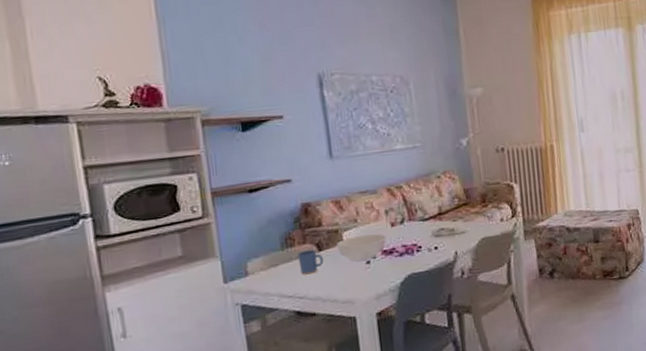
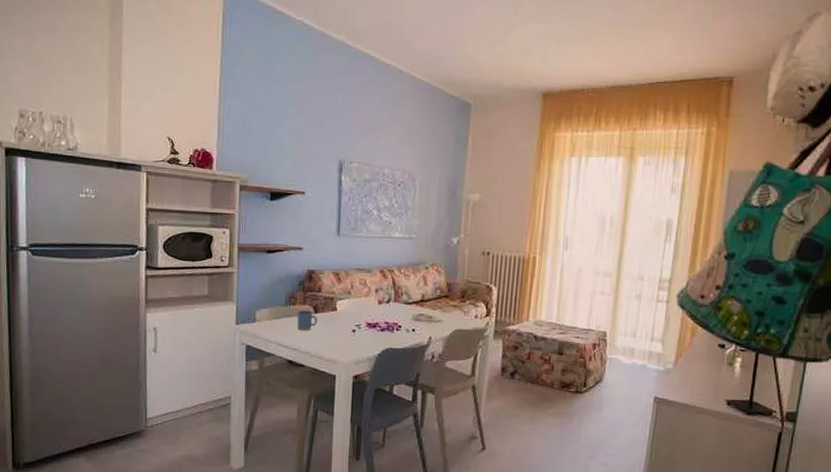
bowl: present [336,234,387,262] -> none [330,306,373,329]

